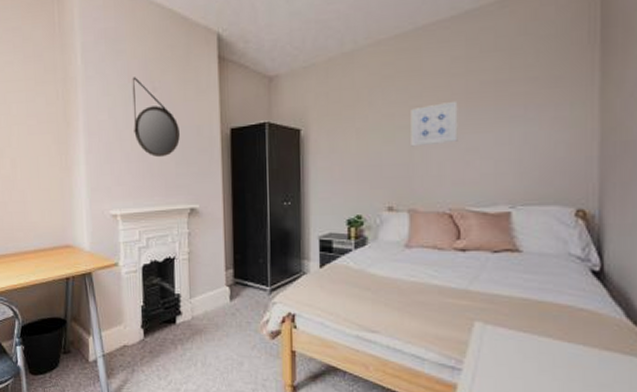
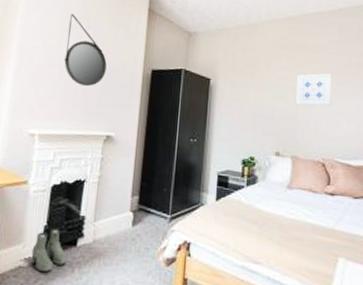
boots: none [133,307,168,350] -> present [31,227,67,273]

